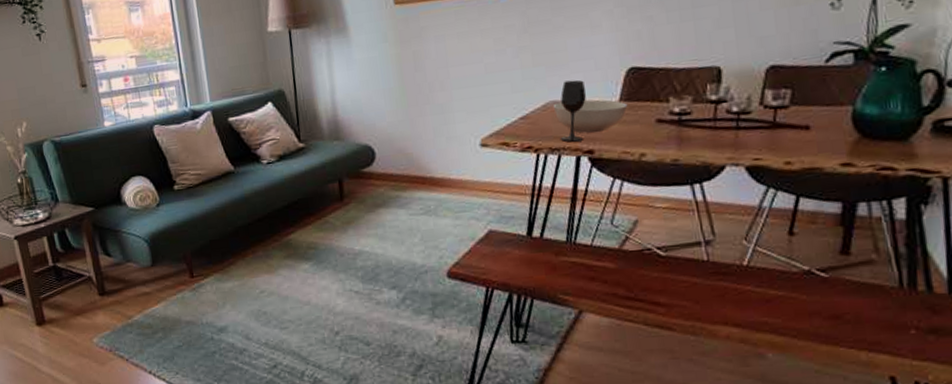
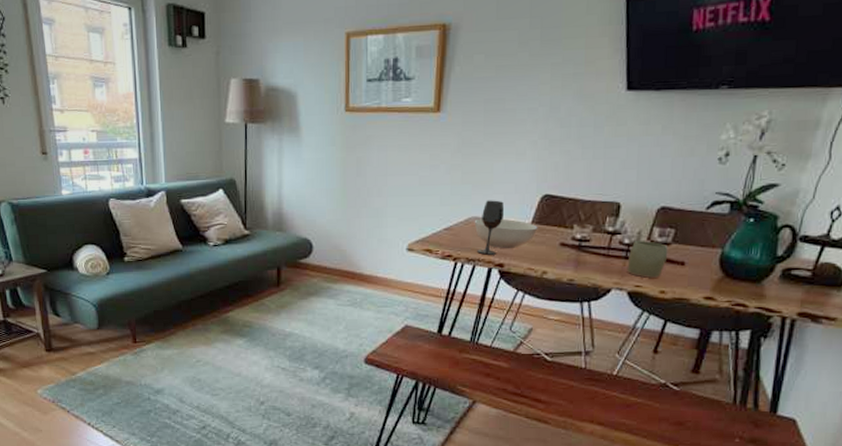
mug: none [739,106,788,149] -> present [627,241,668,278]

